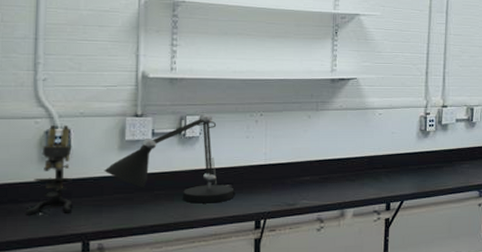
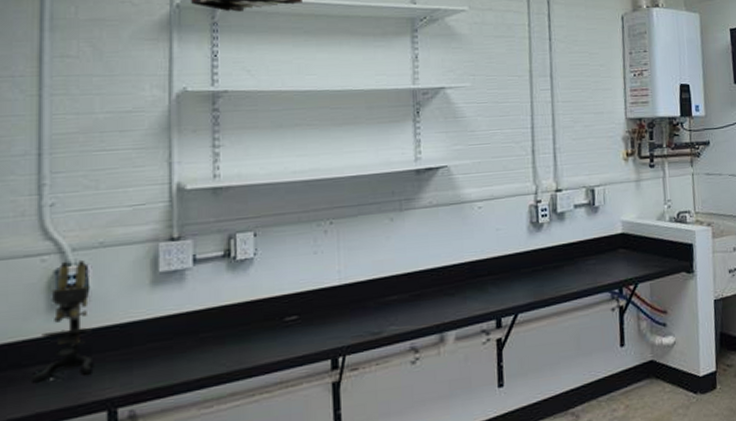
desk lamp: present [104,114,236,204] -> none [133,229,304,345]

